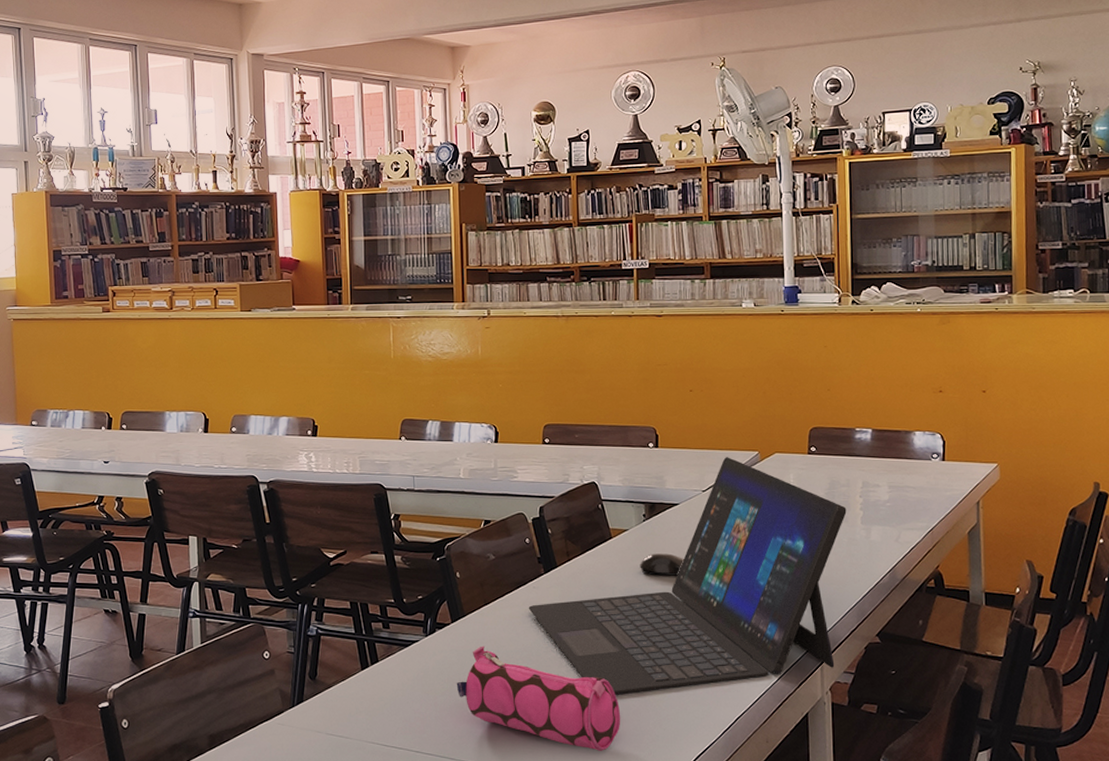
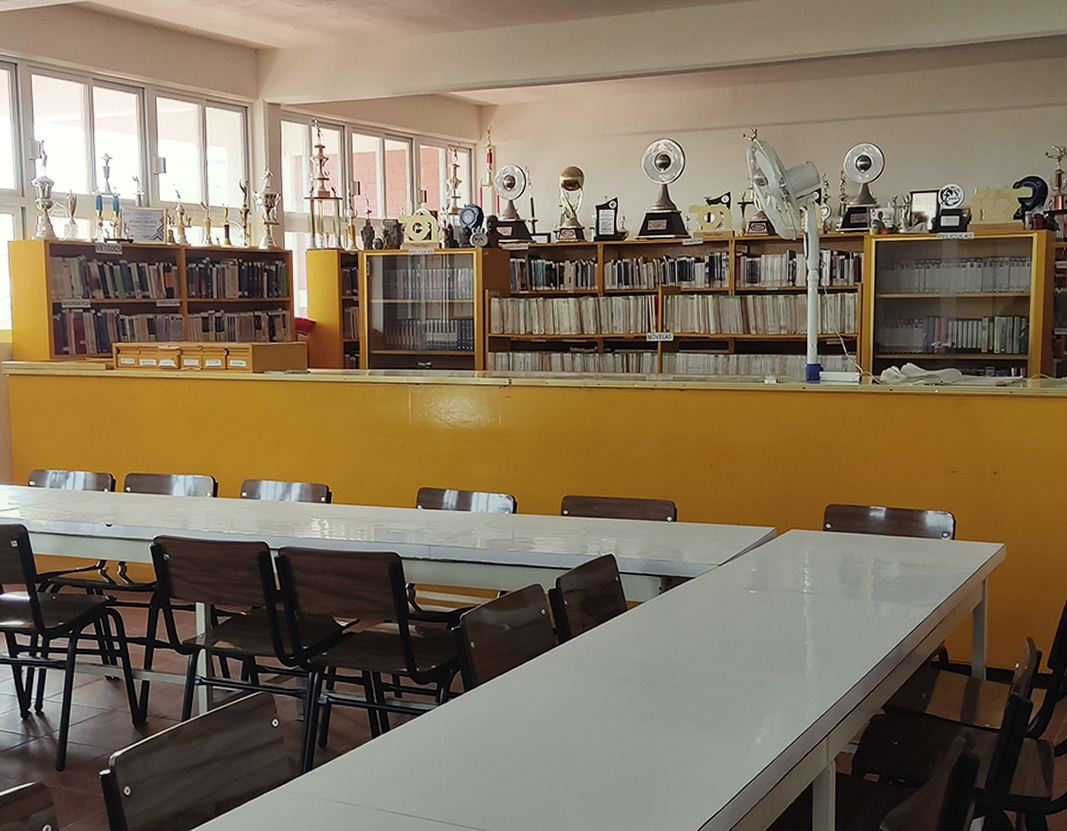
pencil case: present [456,646,621,751] -> none [468,715,631,818]
laptop: present [528,457,847,695] -> none [542,532,858,764]
computer mouse: present [640,553,685,576] -> none [654,626,699,648]

